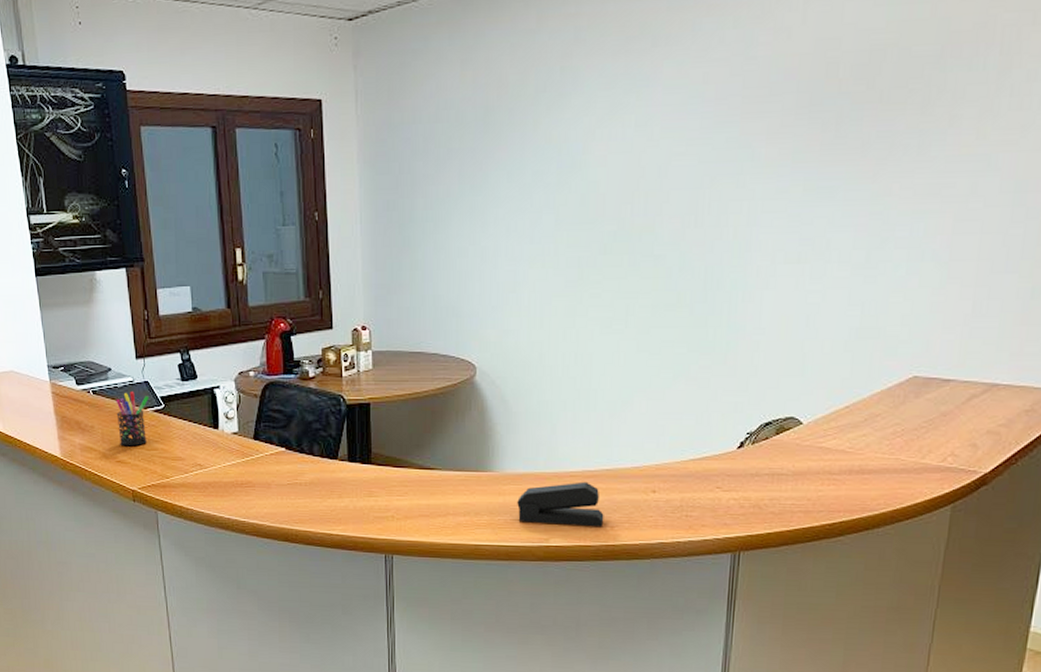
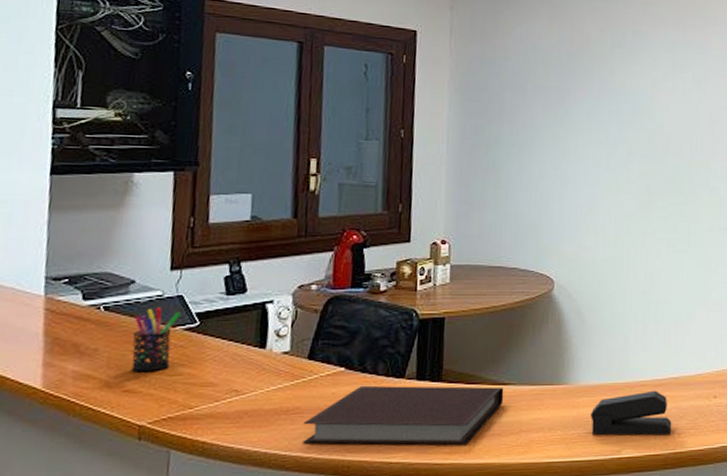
notebook: none [255,464,430,523] -> present [303,385,504,445]

